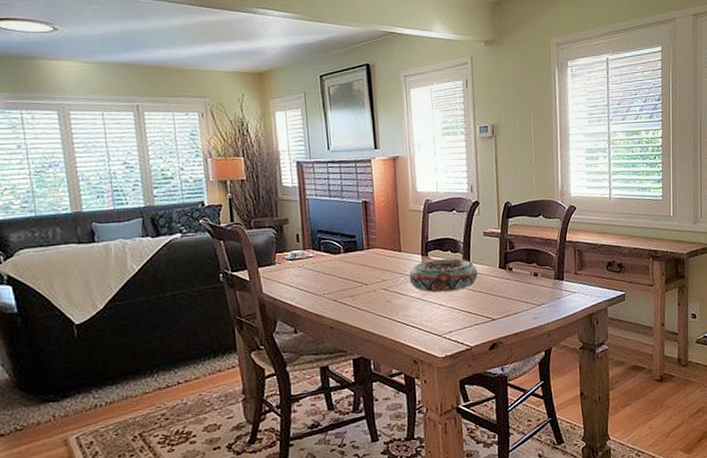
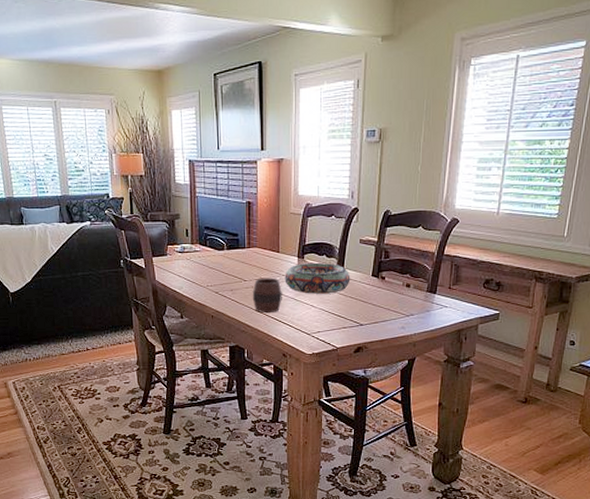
cup: none [374,278,408,318] -> present [252,277,282,314]

